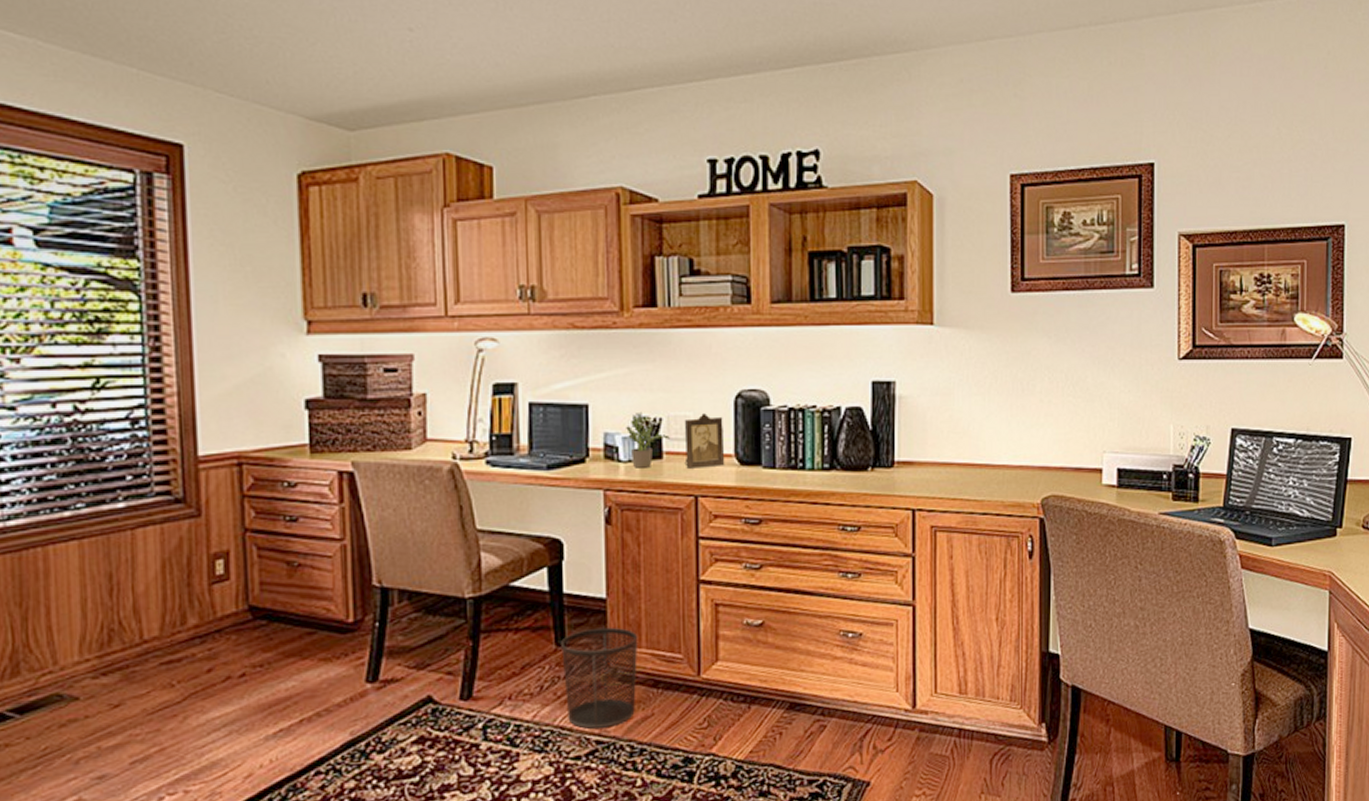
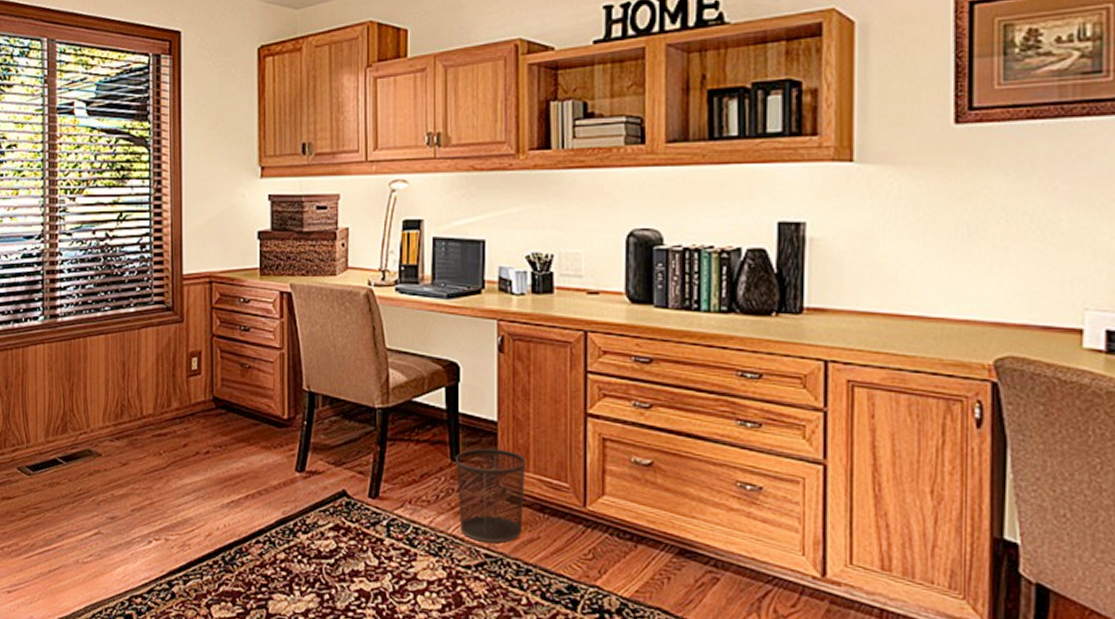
potted plant: present [626,411,670,468] -> none [519,248,561,301]
photo frame: present [684,413,725,469] -> none [575,251,616,304]

